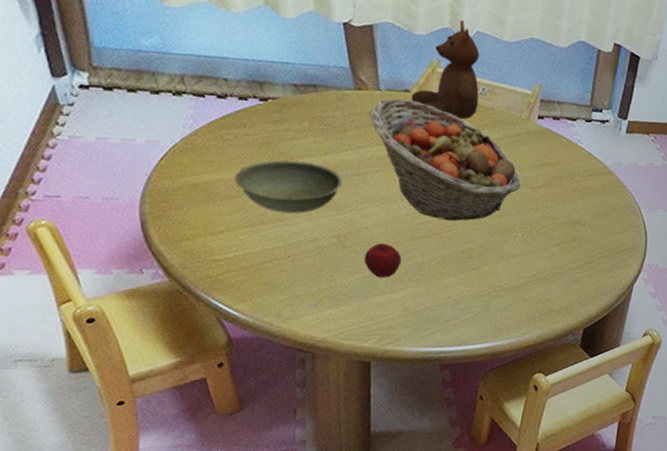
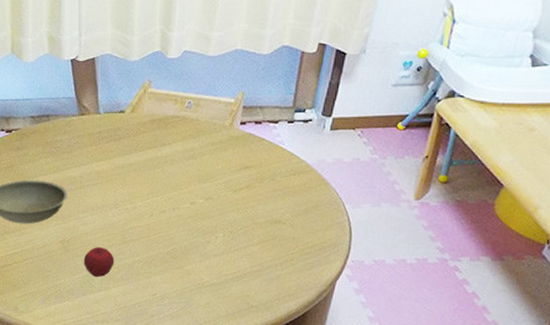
fruit basket: present [369,98,521,221] -> none [90,119,223,225]
teddy bear: present [411,19,480,120] -> none [125,42,187,132]

